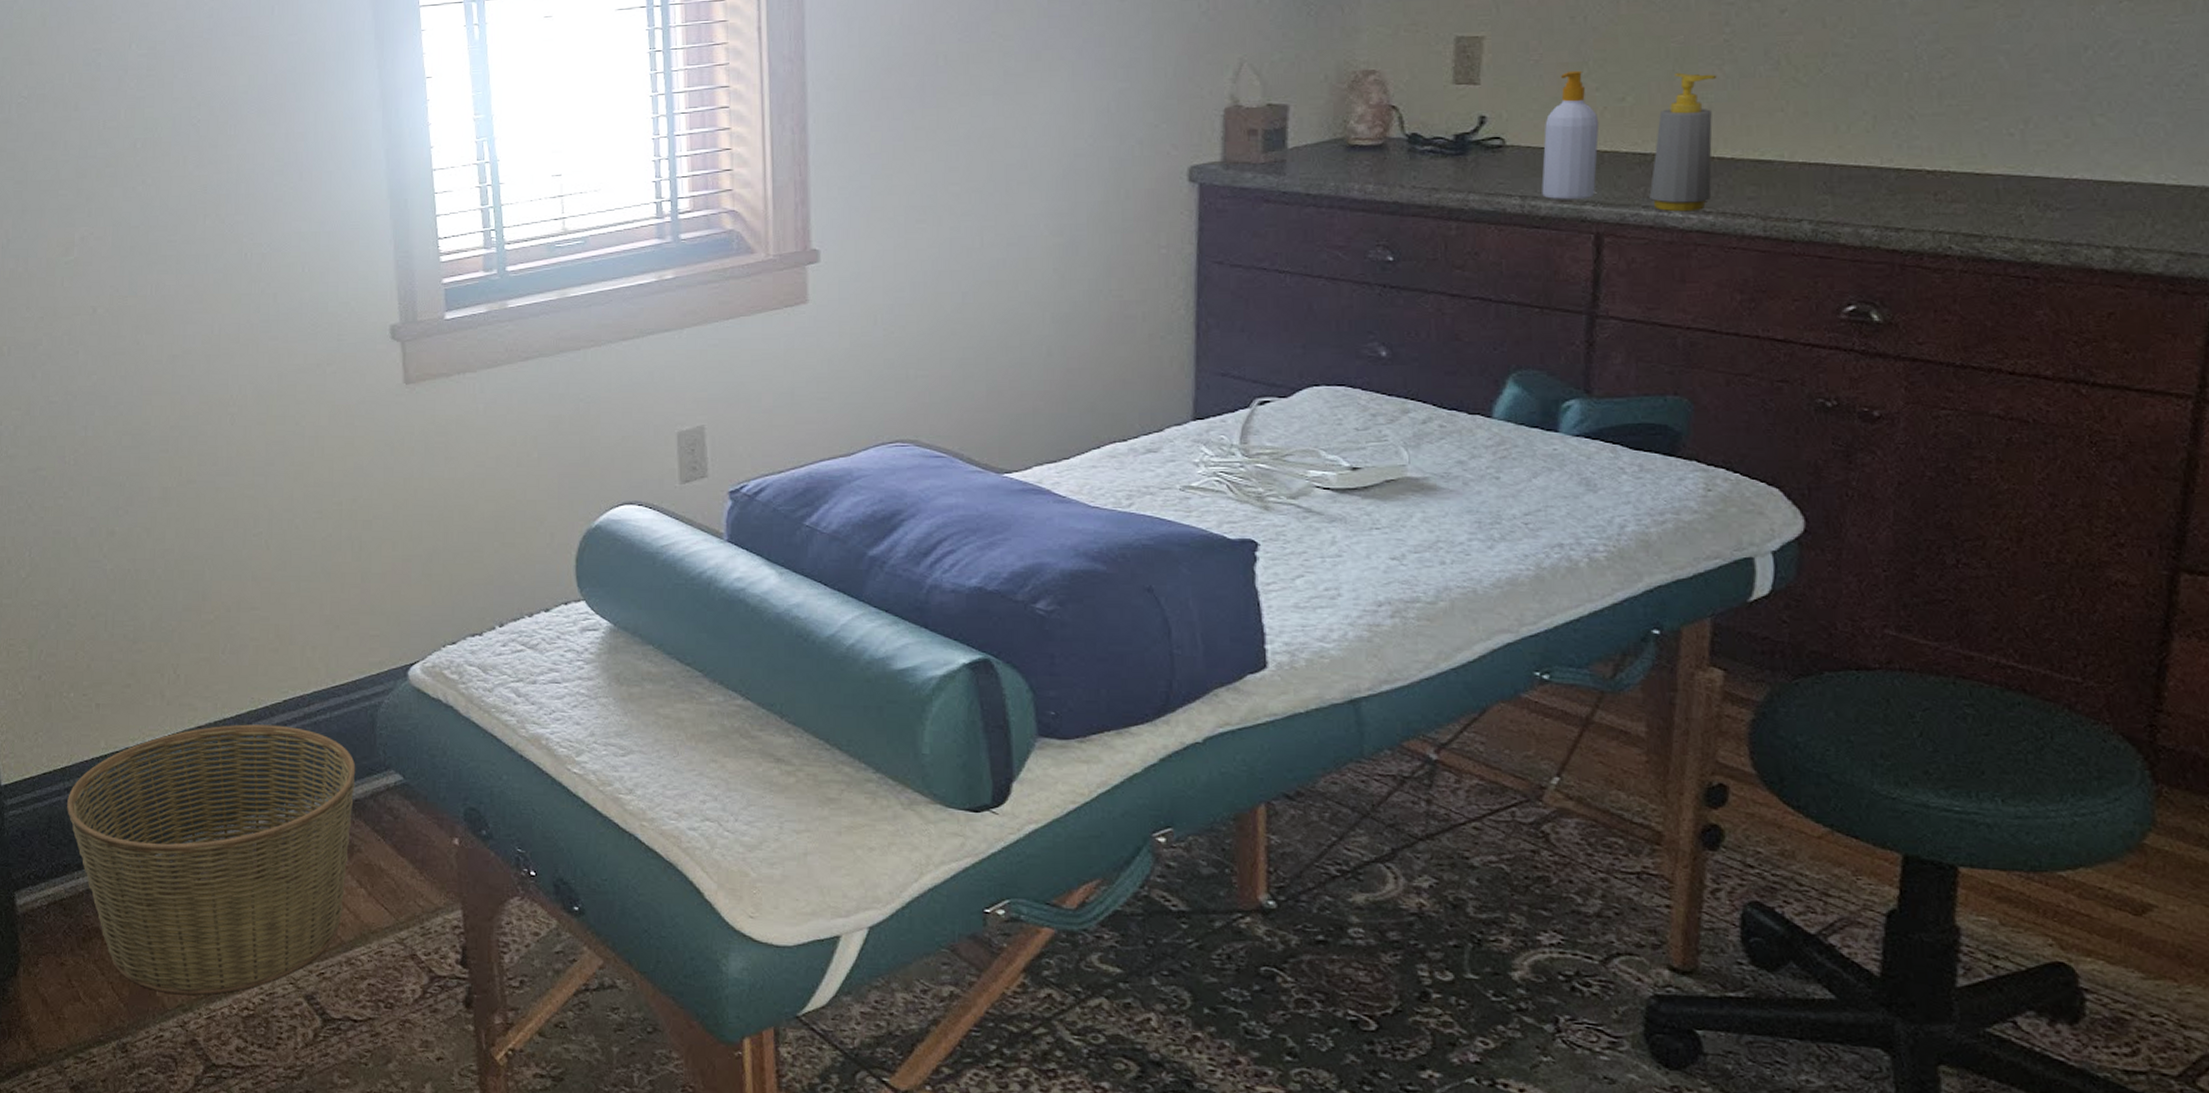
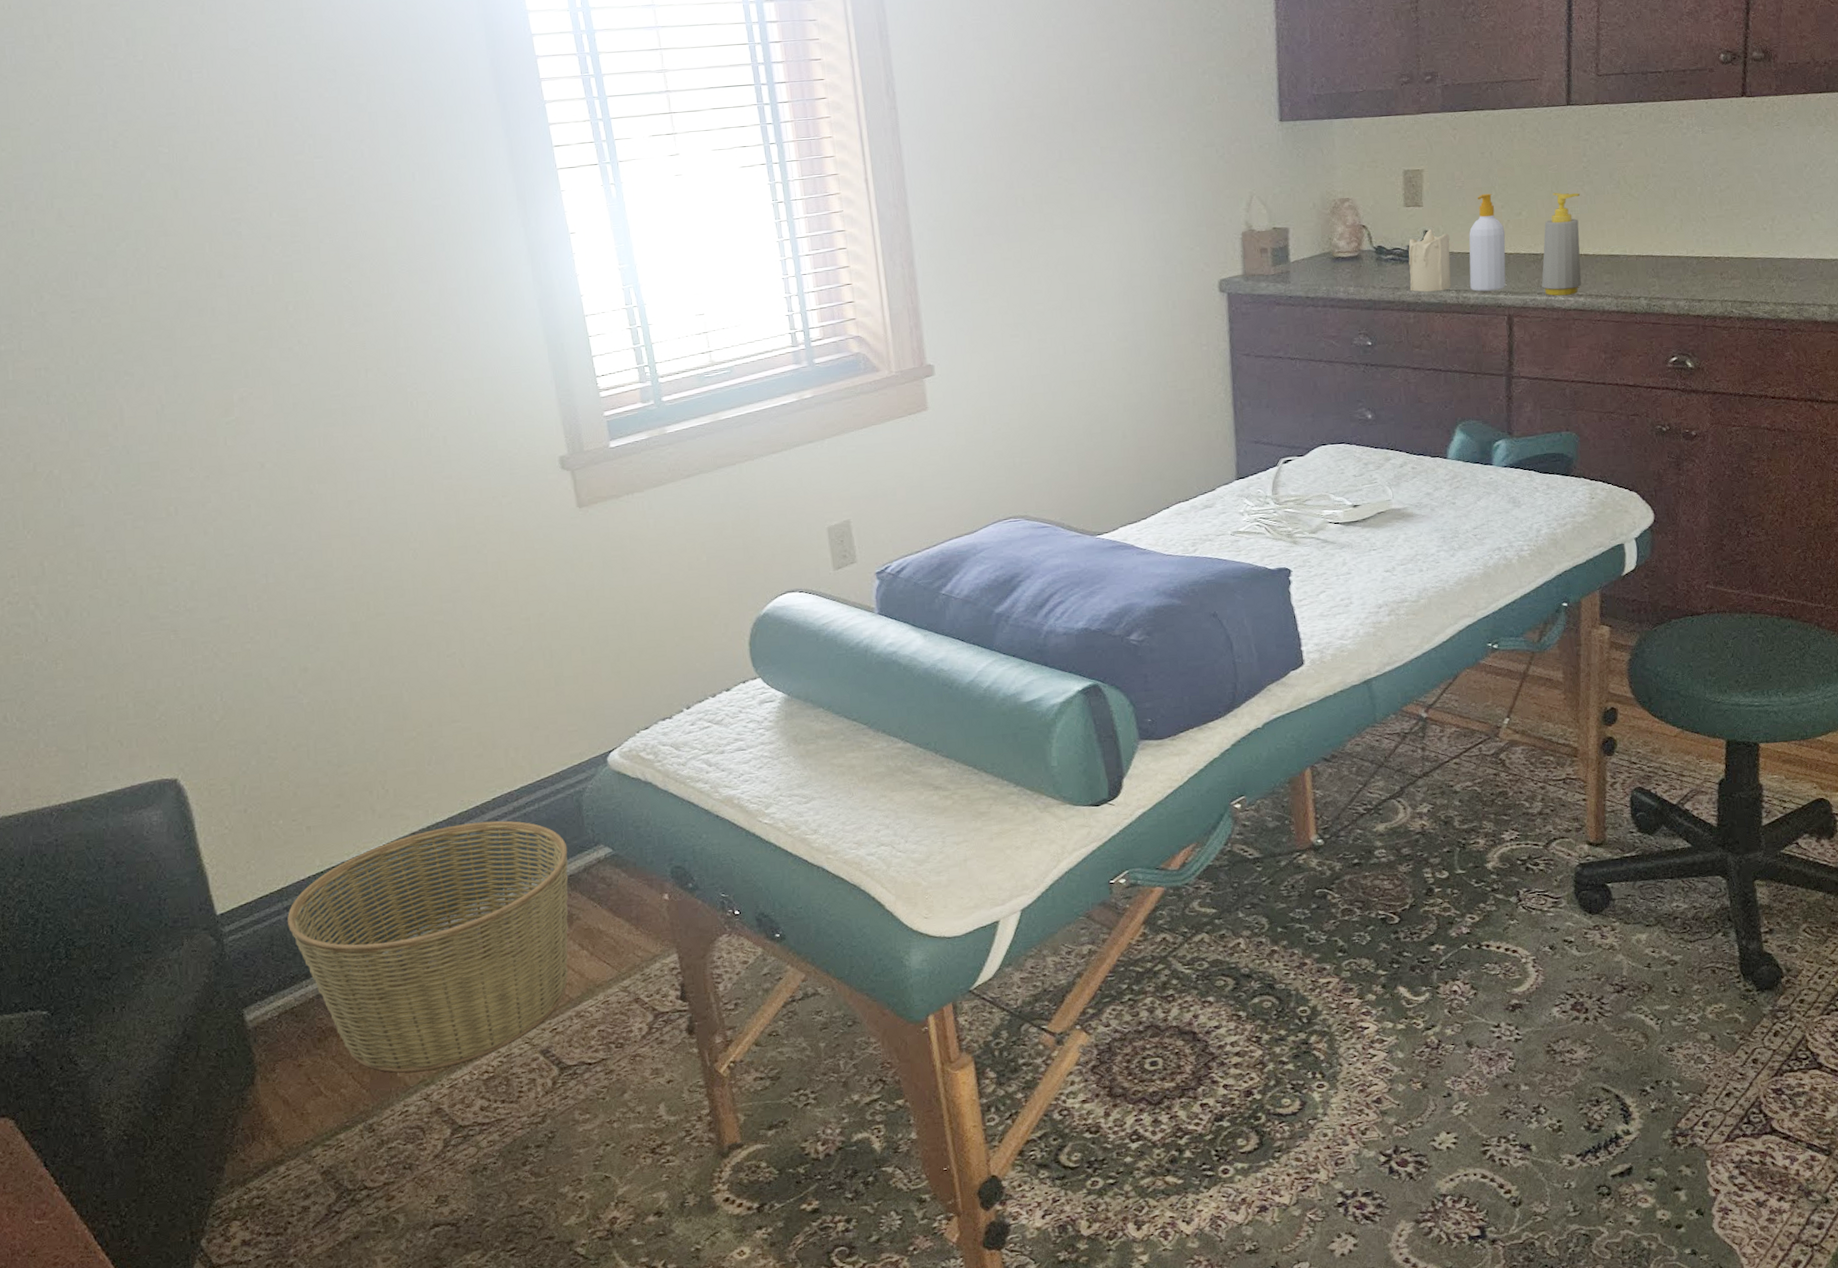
candle: none [1453,115,1516,197] -> present [1408,229,1452,293]

